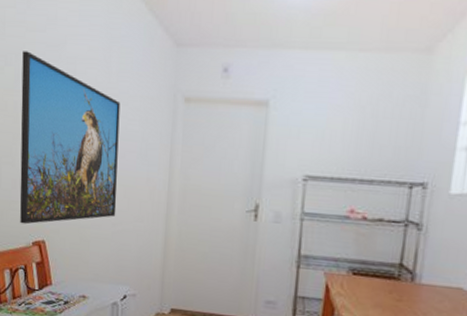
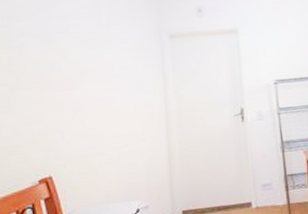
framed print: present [19,51,121,225] -> none [14,13,121,166]

